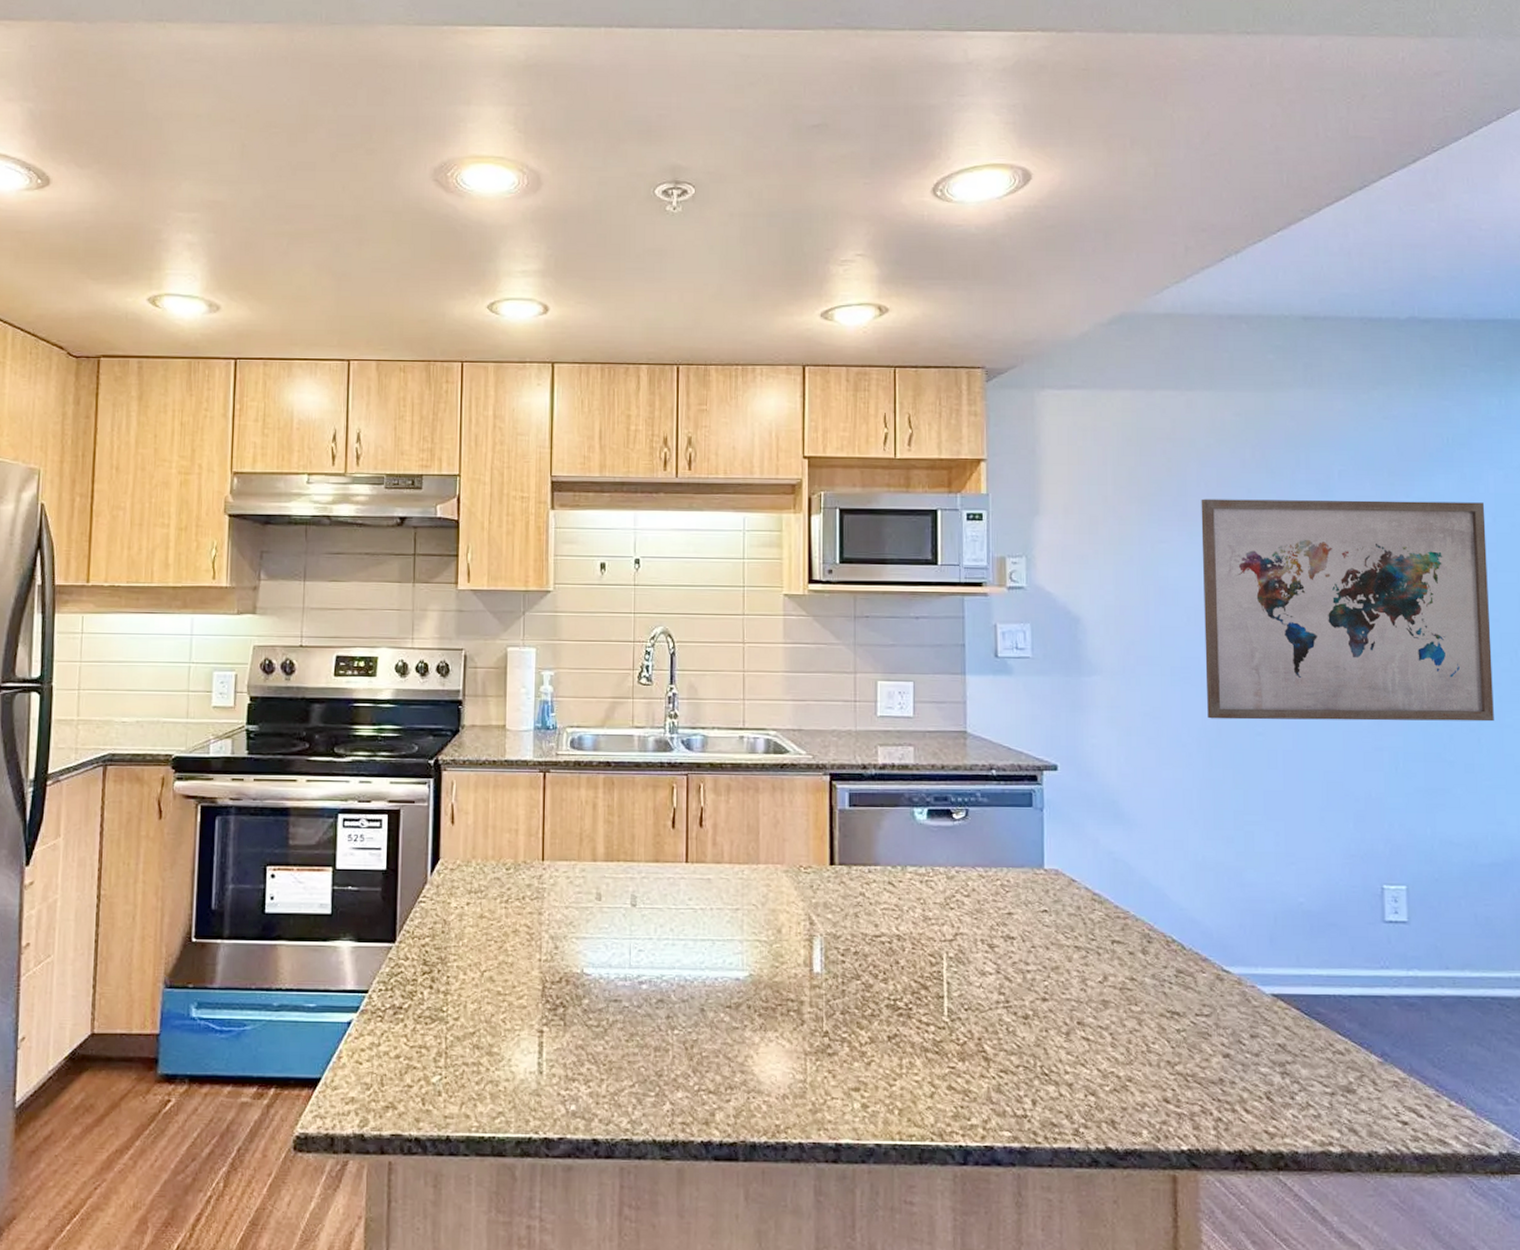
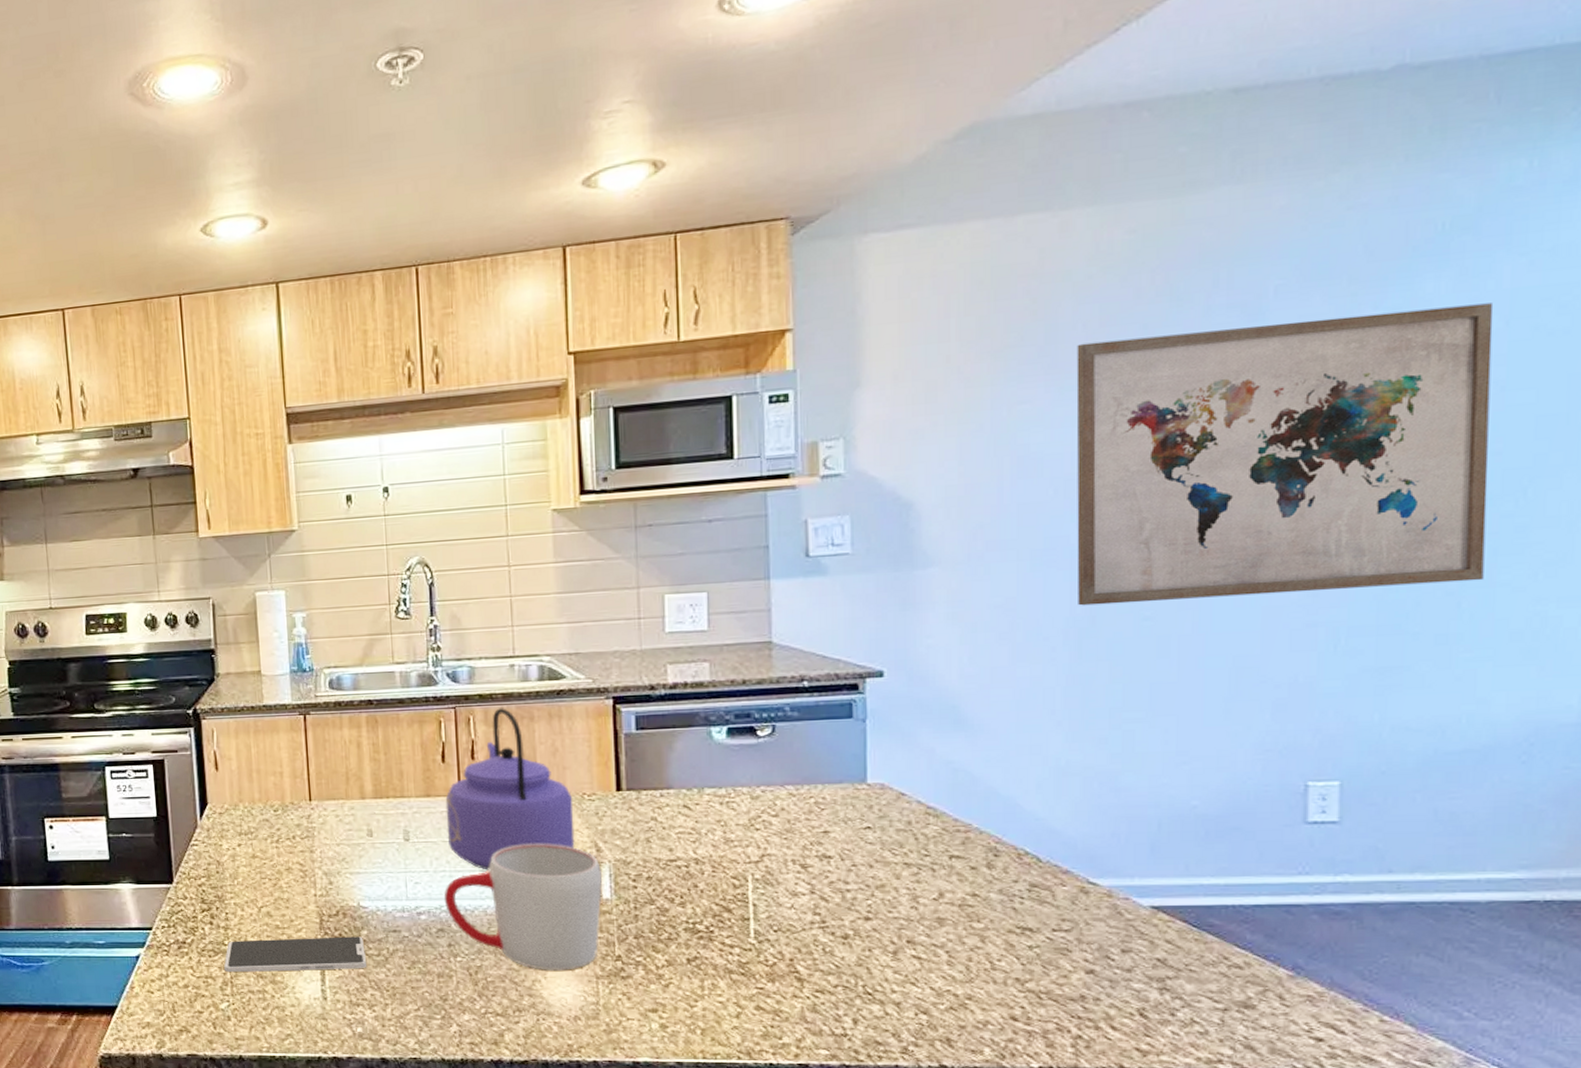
smartphone: none [440,1005,585,1042] -> present [224,936,366,972]
mug: none [665,914,813,1046] -> present [443,844,602,971]
kettle: none [672,777,791,940] -> present [445,708,575,870]

